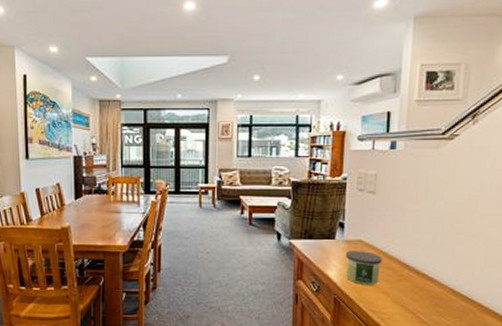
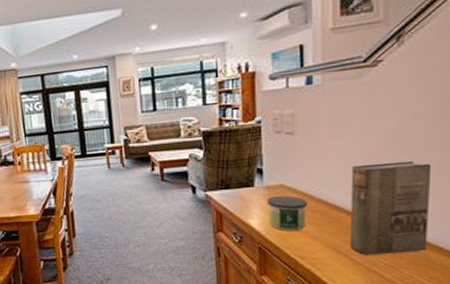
book: none [417,228,494,316] -> present [350,160,432,256]

